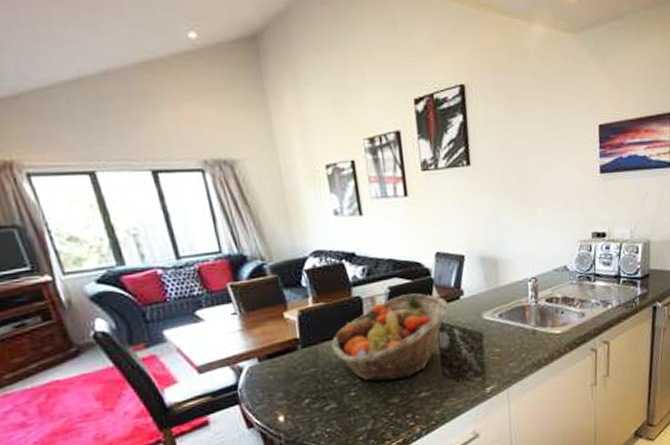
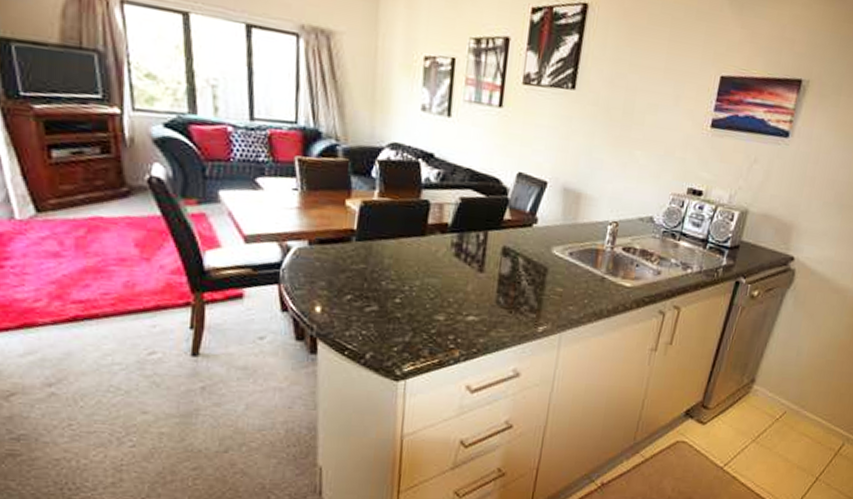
fruit basket: present [331,293,449,381] -> none [387,209,519,297]

